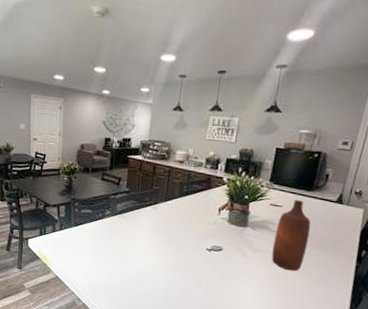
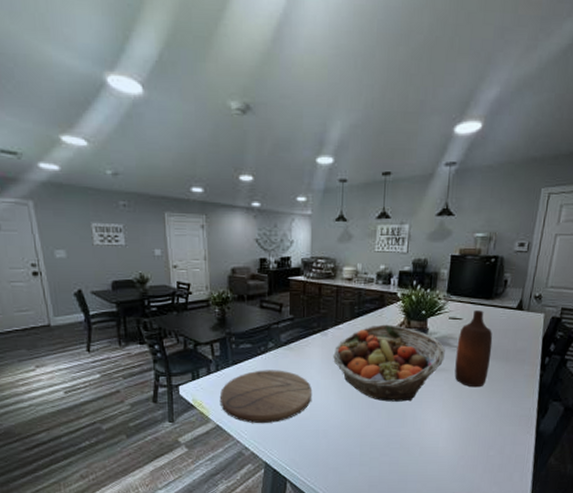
cutting board: none [60,233,140,280] -> present [219,370,311,424]
fruit basket: none [160,204,264,277] -> present [333,324,445,402]

